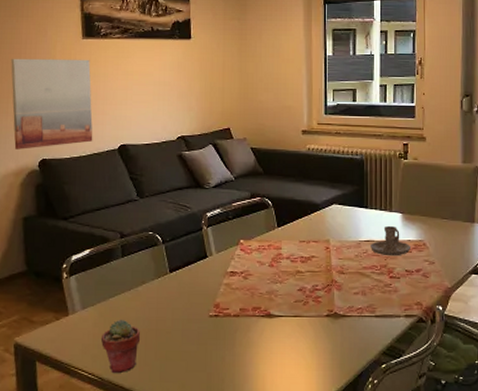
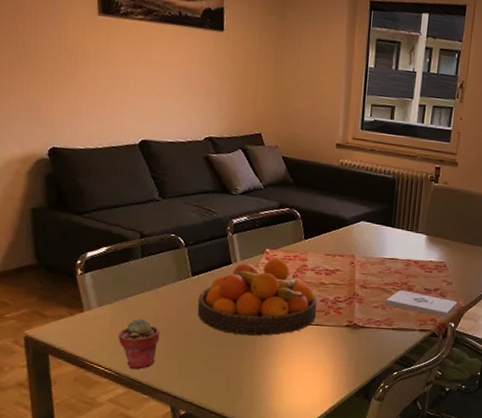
wall art: present [11,58,93,150] -> none [13,27,111,135]
fruit bowl: none [176,248,295,332] -> present [197,257,317,337]
notepad: none [365,273,443,300] -> present [385,290,458,318]
candle holder: present [371,226,410,257] -> none [394,246,432,275]

